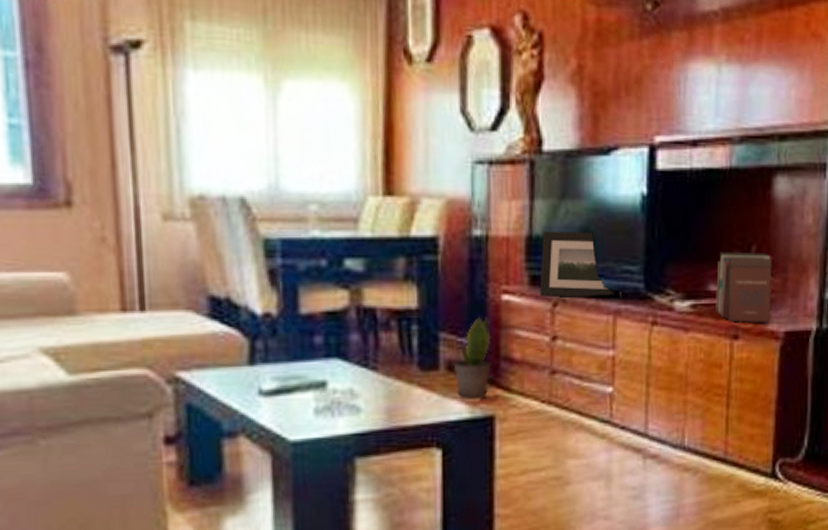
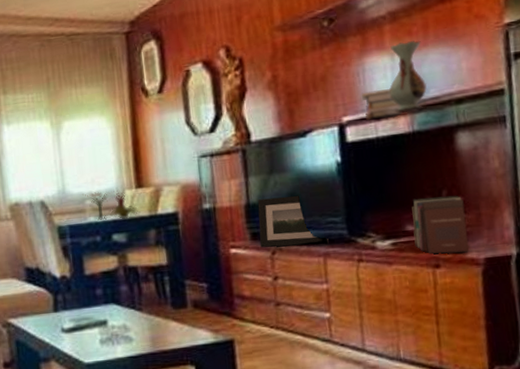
flower arrangement: none [305,194,387,238] -> present [82,190,140,220]
potted plant: present [453,317,492,401] -> none [197,266,228,330]
books: none [679,106,722,147] -> present [361,89,402,121]
decorative vase: none [710,50,752,142] -> present [389,41,427,113]

